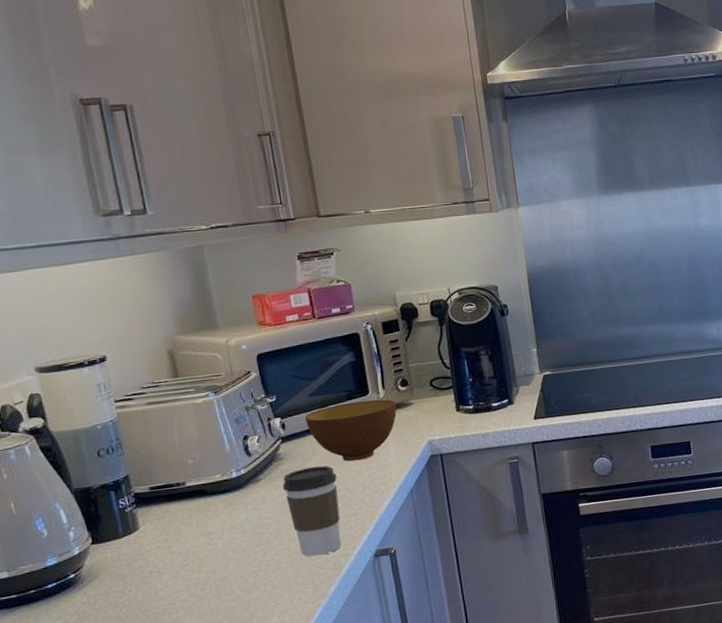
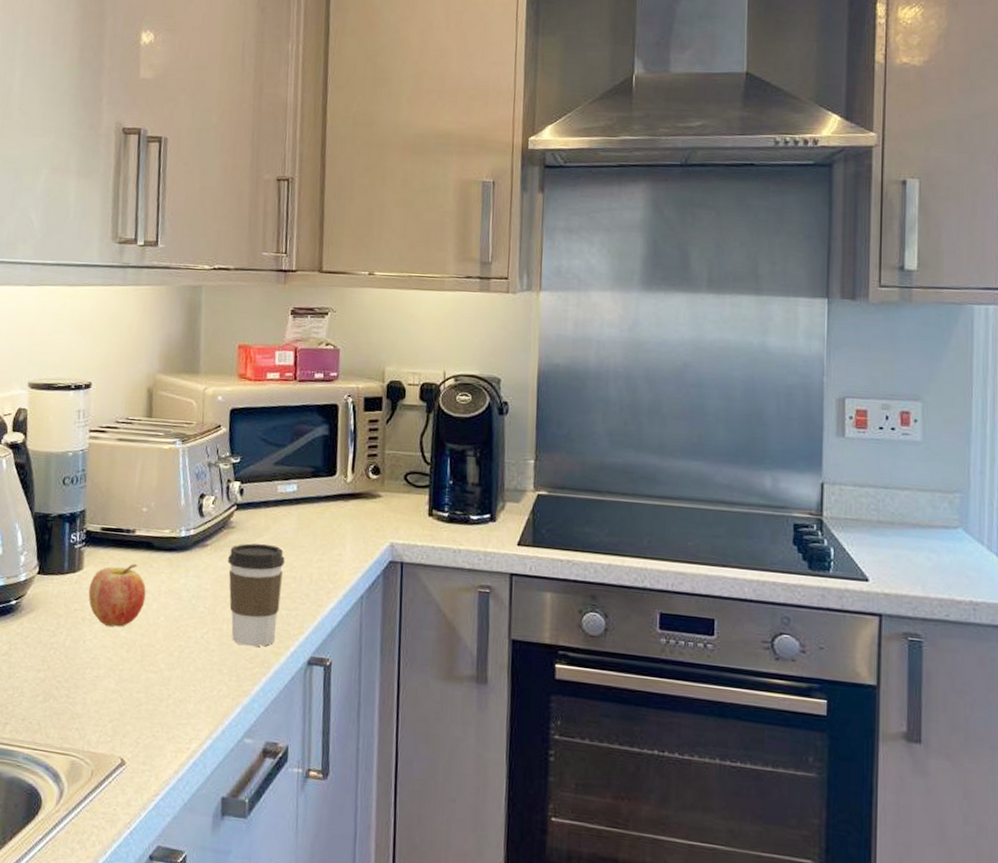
fruit: none [149,512,210,573] -> present [88,563,146,627]
bowl: present [305,399,397,462] -> none [264,480,363,549]

